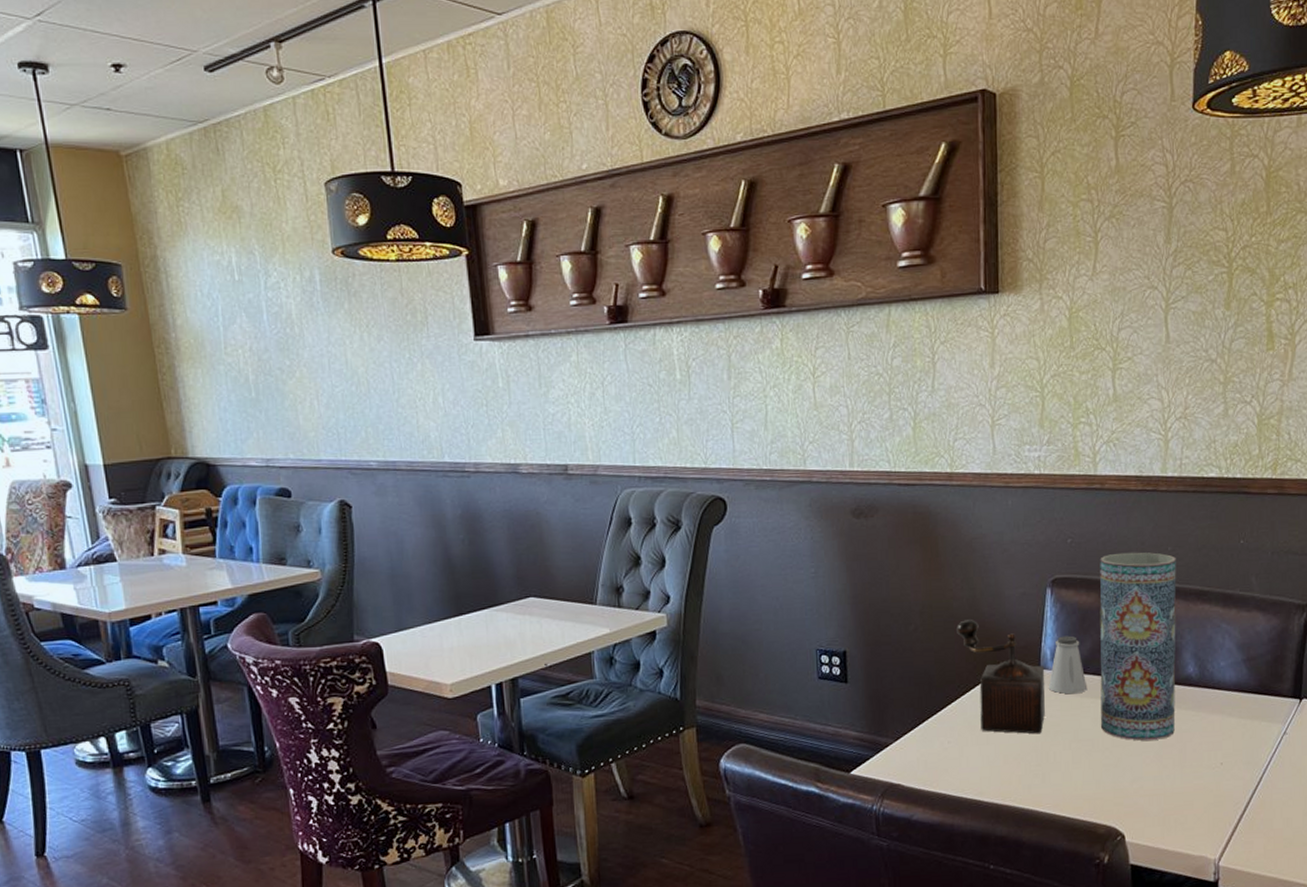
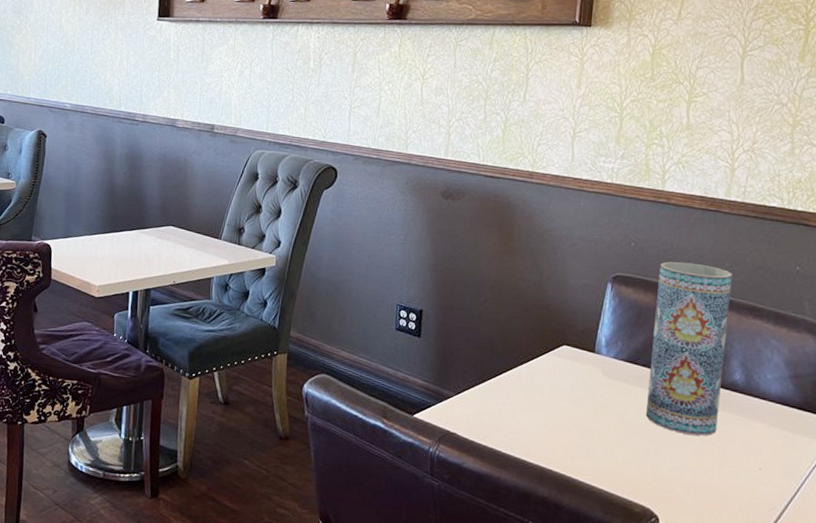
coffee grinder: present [957,620,1046,734] -> none [522,299,599,411]
saltshaker: present [1048,635,1088,694] -> none [600,327,637,381]

